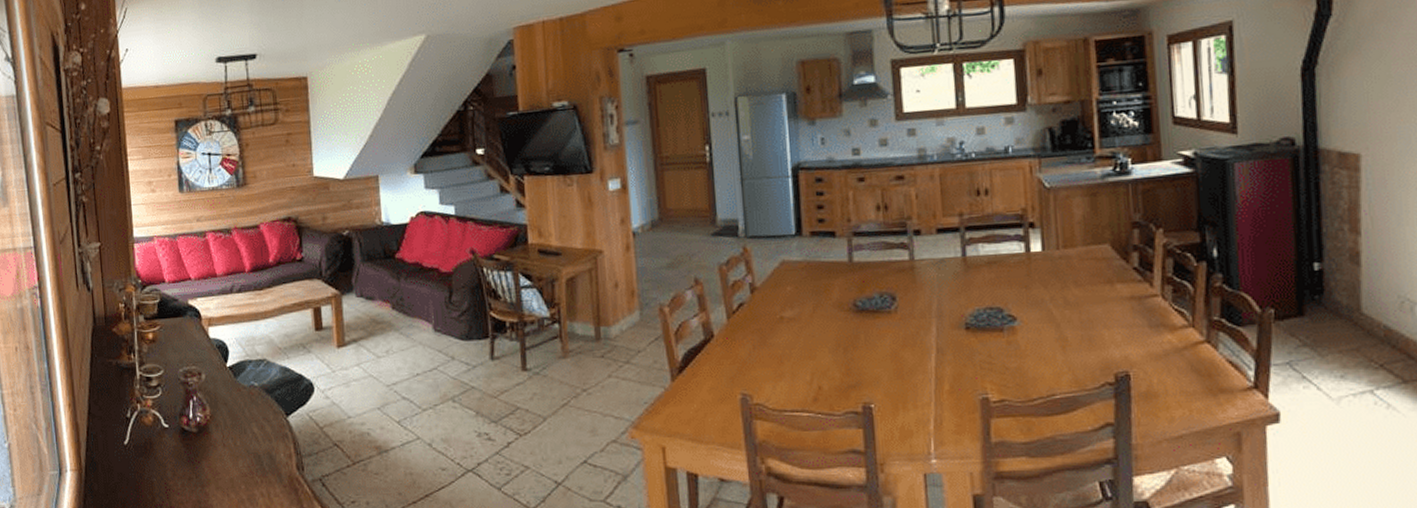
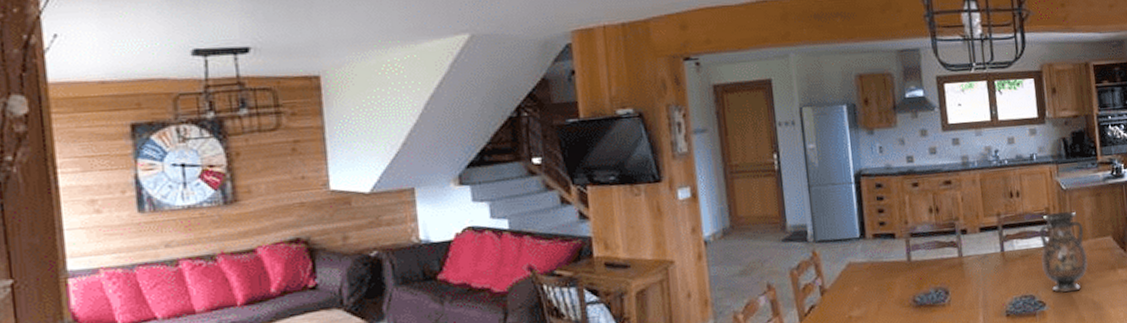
vase: none [1011,213,1076,308] -> present [1038,211,1089,293]

